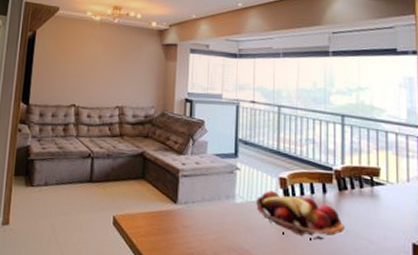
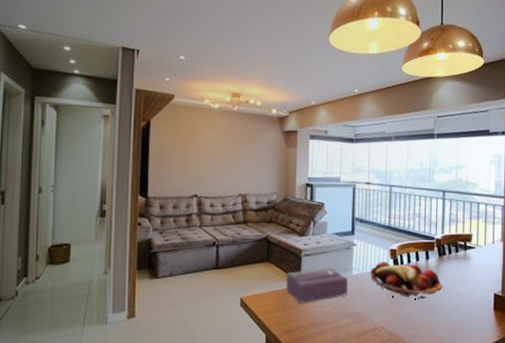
tissue box: none [162,191,230,230] -> present [286,267,348,303]

